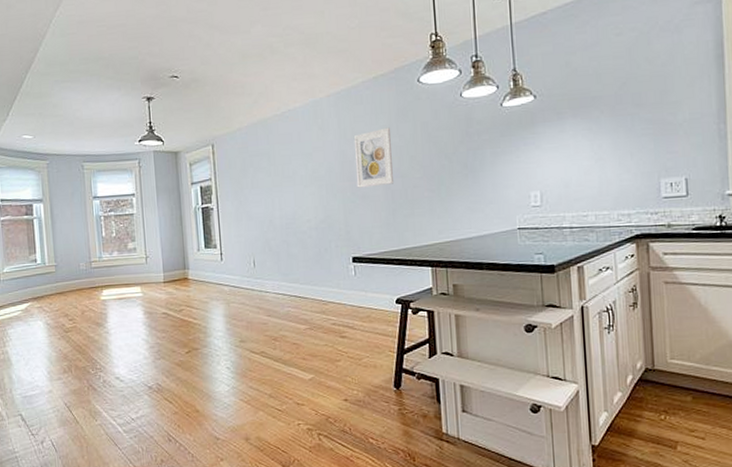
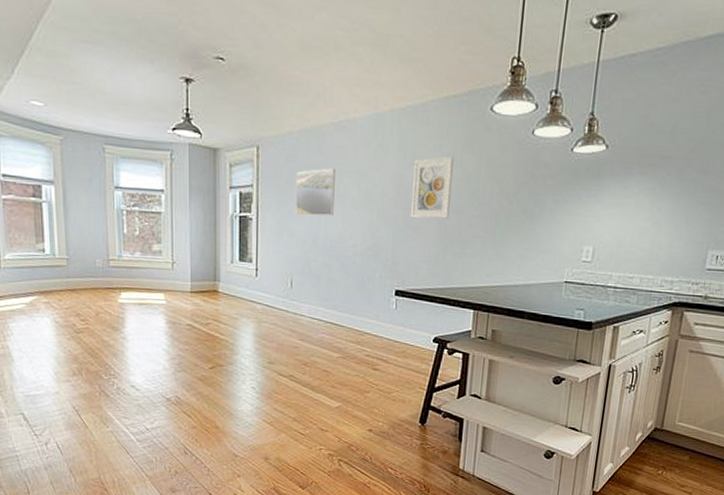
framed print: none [248,153,286,200] -> present [294,168,335,216]

